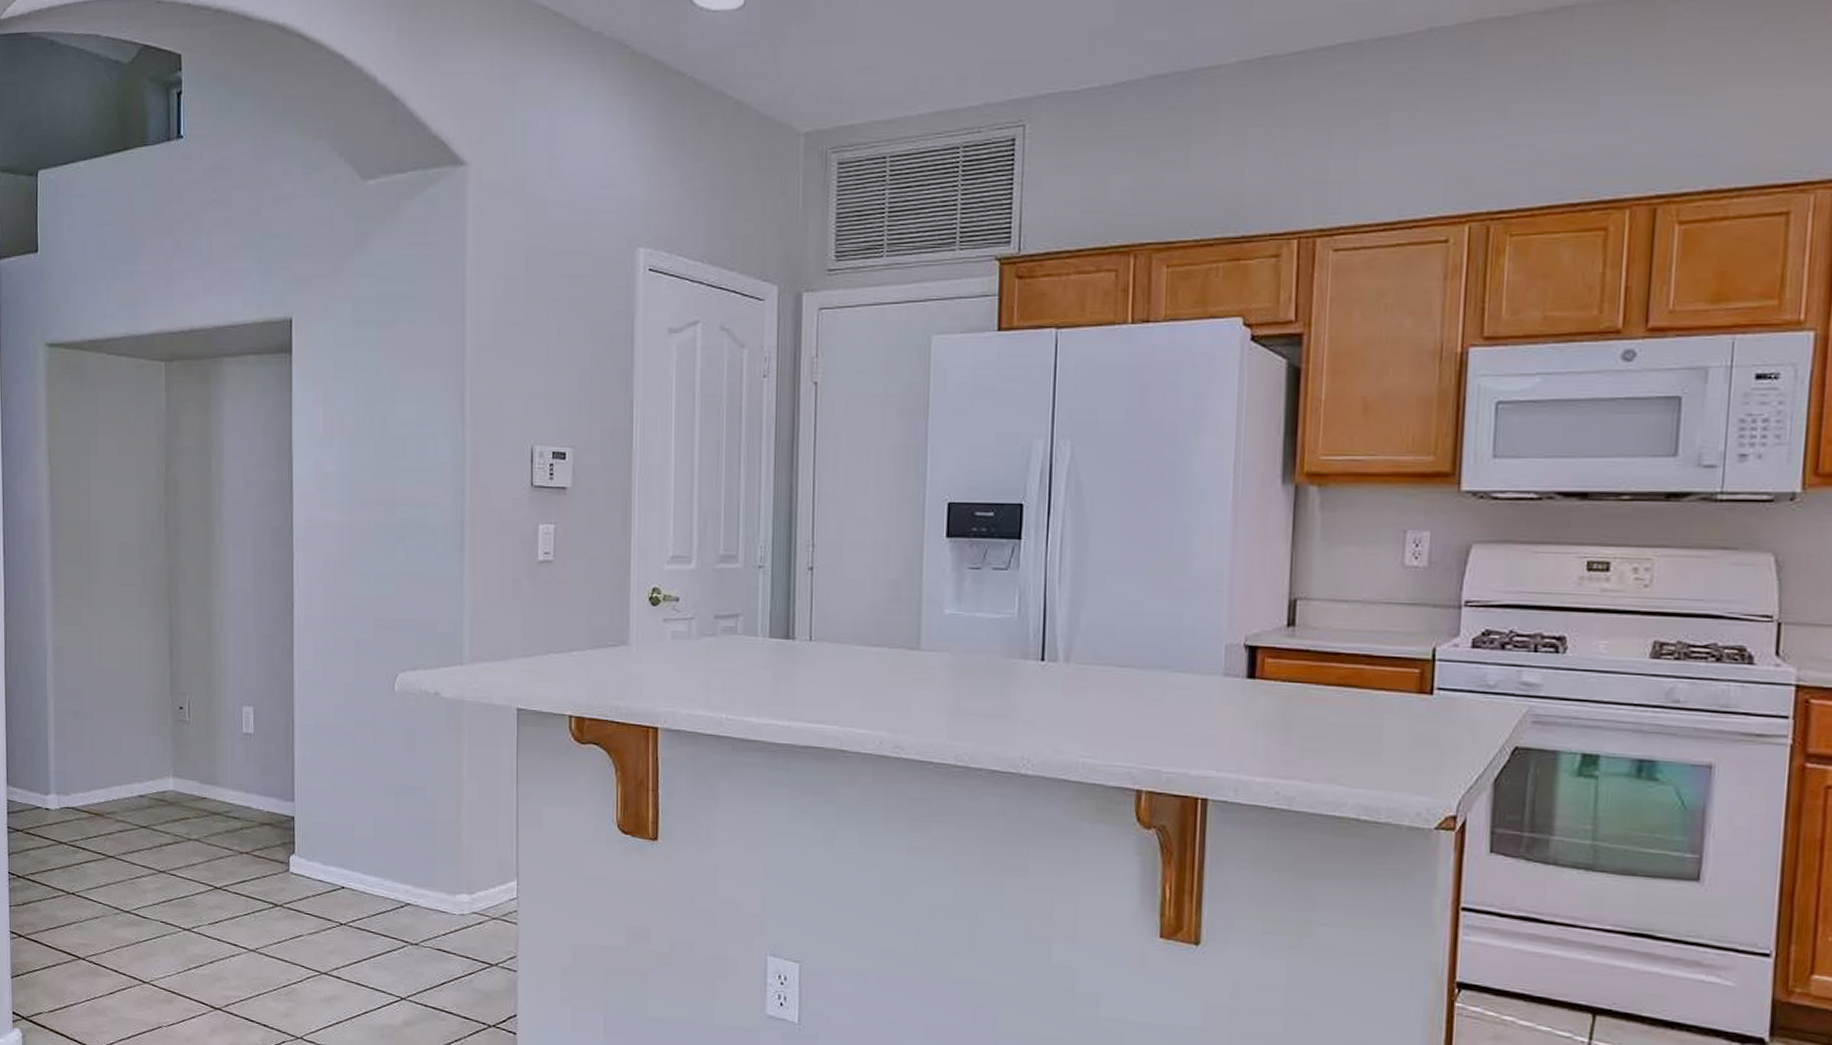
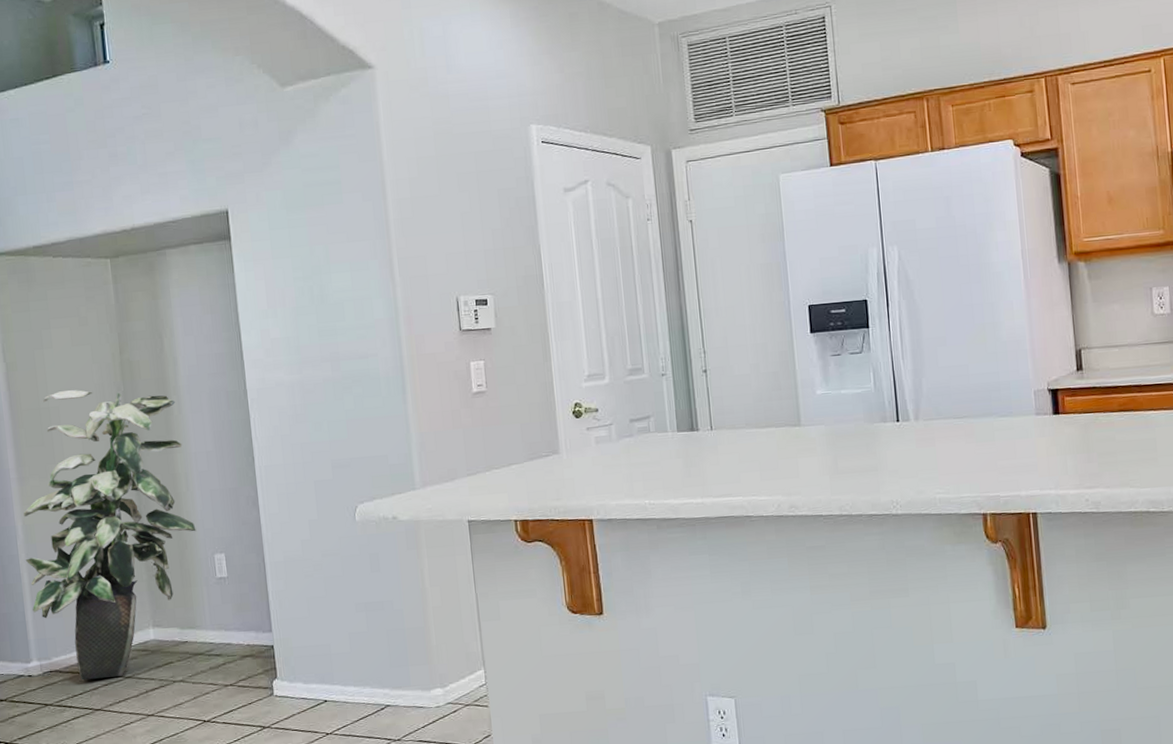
indoor plant: none [52,503,226,825] -> present [24,389,196,681]

